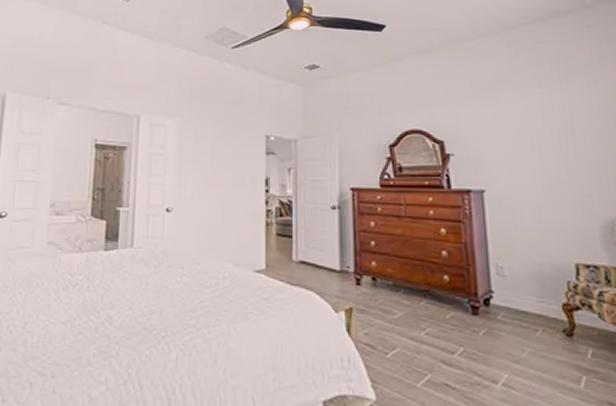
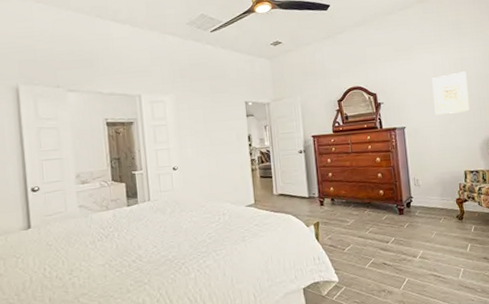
wall art: none [525,123,584,179] -> present [432,71,470,115]

